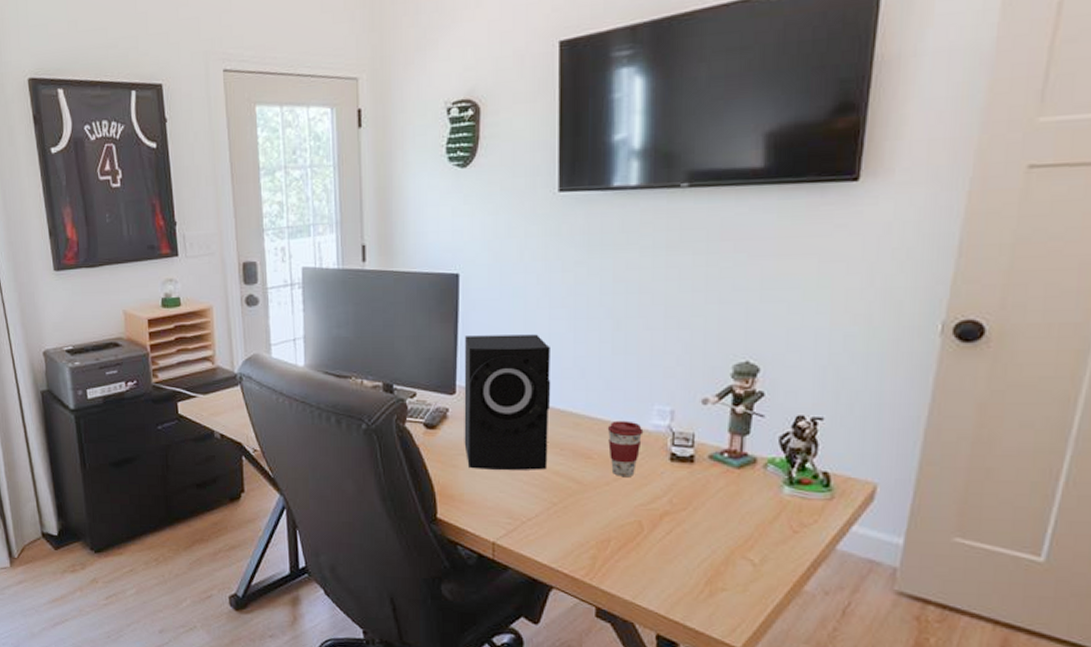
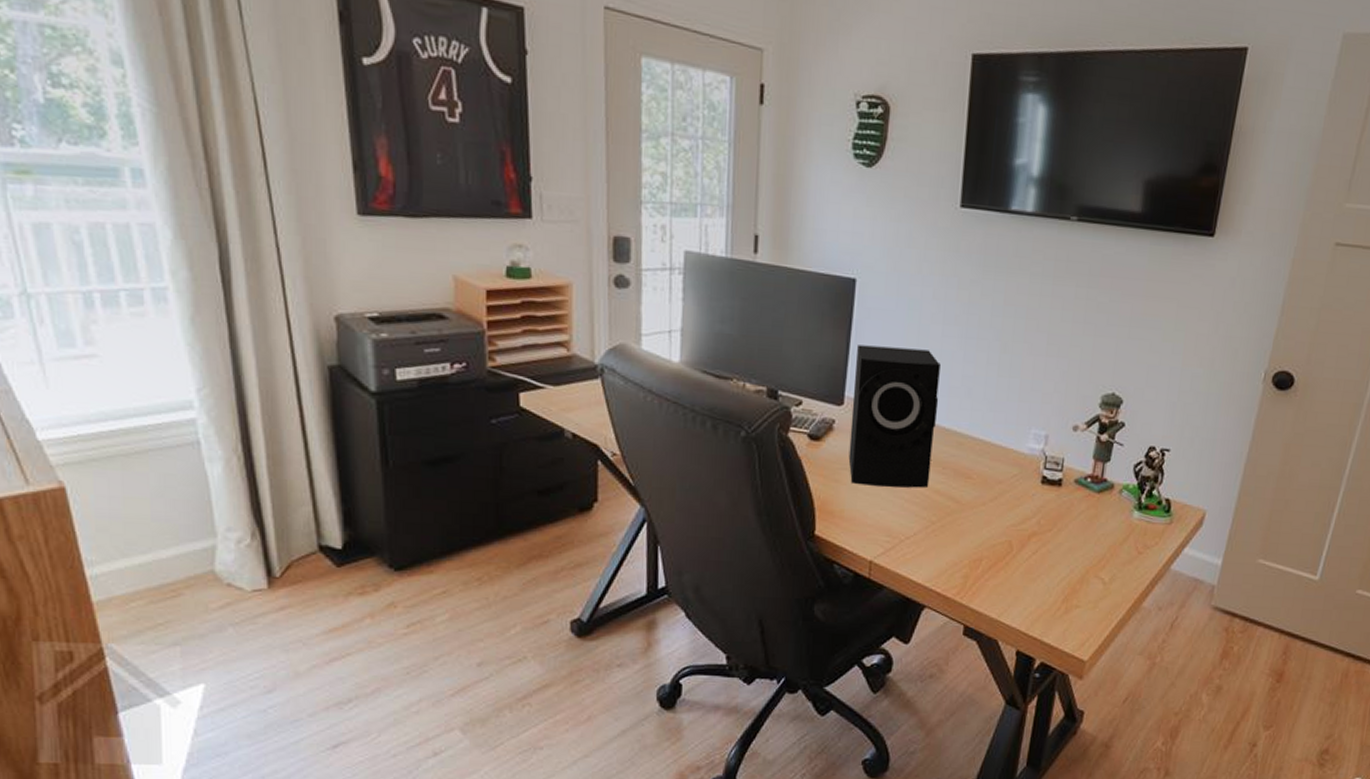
coffee cup: present [607,421,644,476] -> none [987,442,1020,497]

